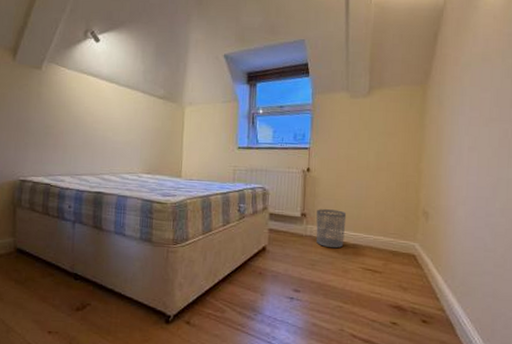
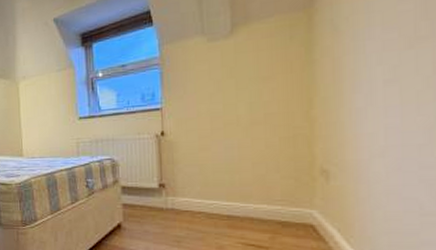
waste bin: present [316,209,347,249] -> none [178,177,216,222]

